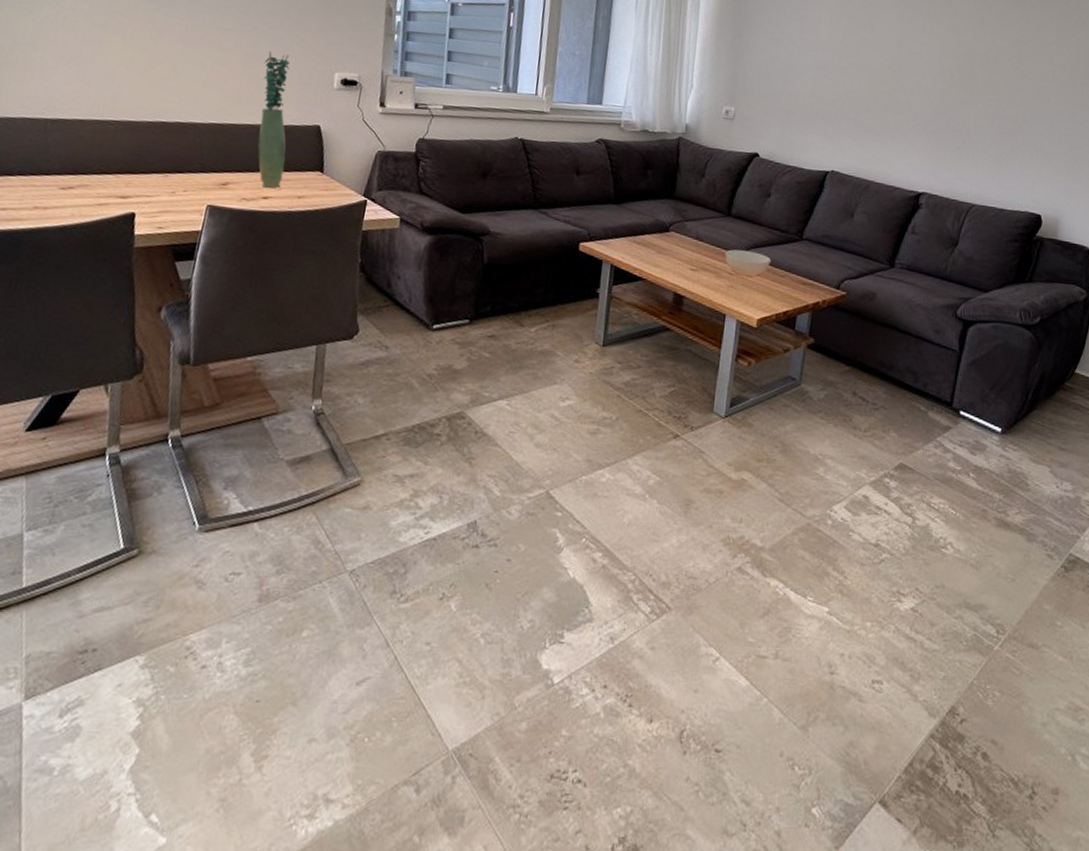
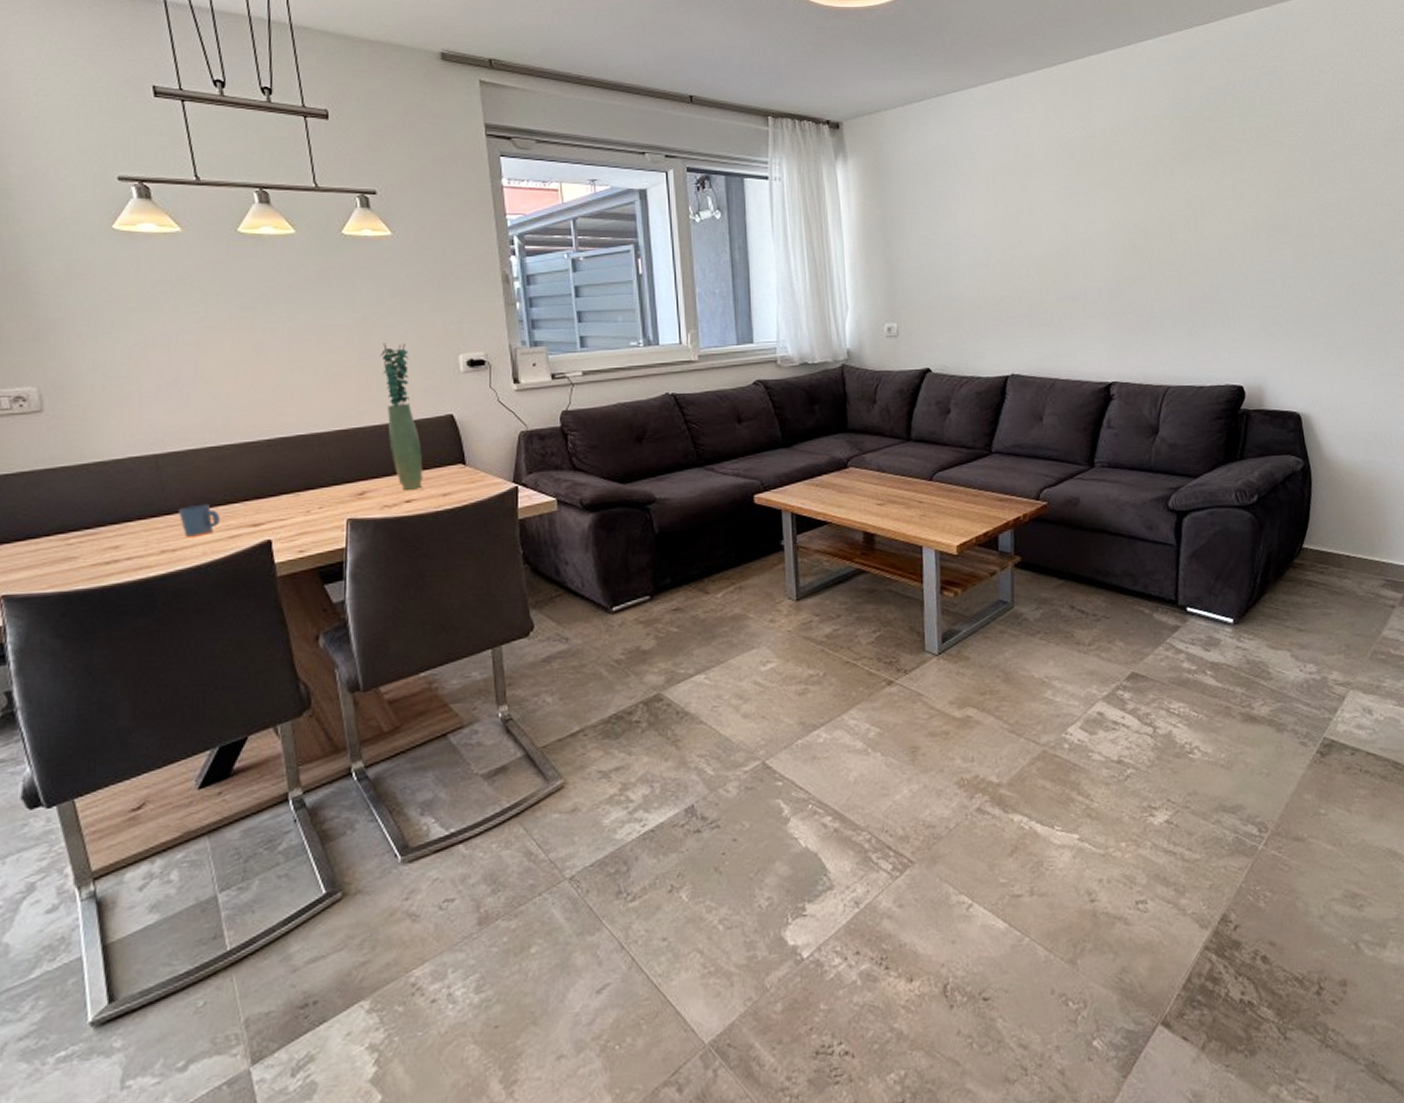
mug: none [56,170,93,200] -> present [178,503,220,537]
bowl: present [724,249,772,277] -> none [910,474,963,502]

